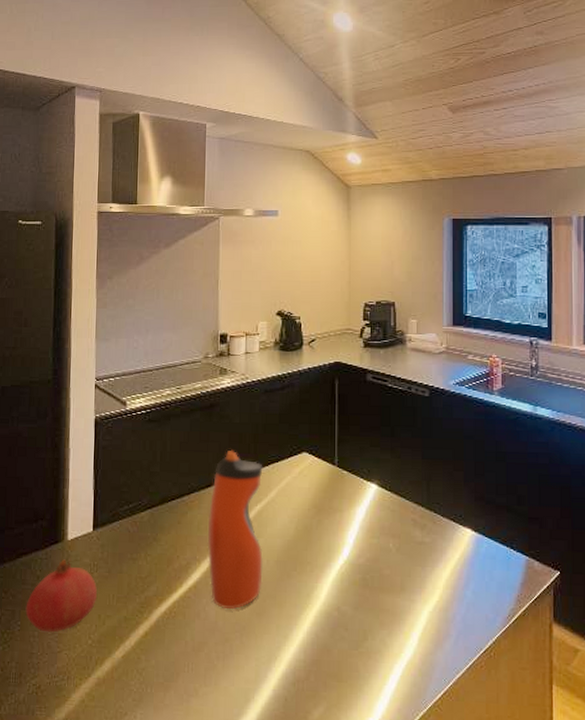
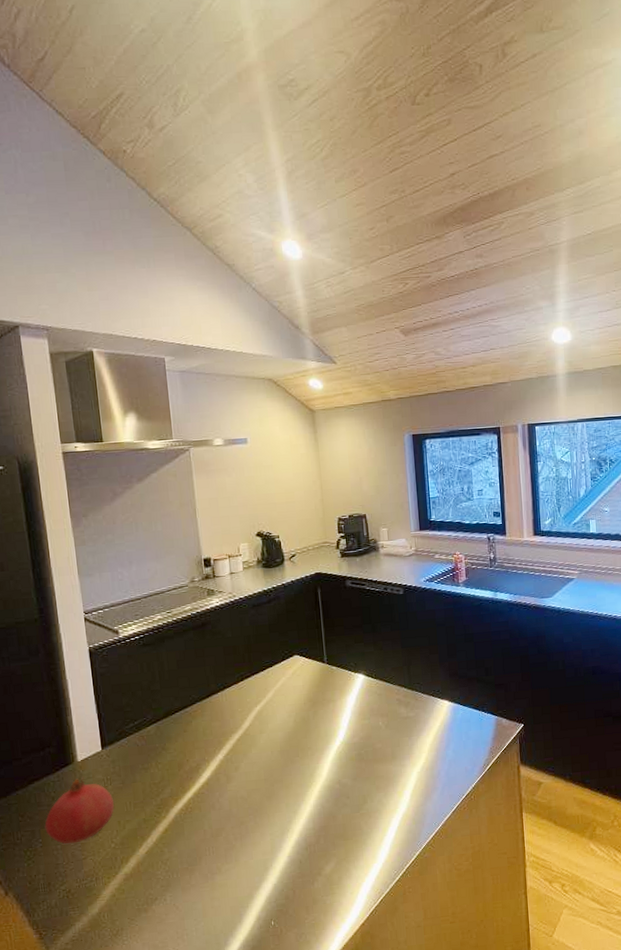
water bottle: present [207,449,263,609] -> none [212,661,269,798]

